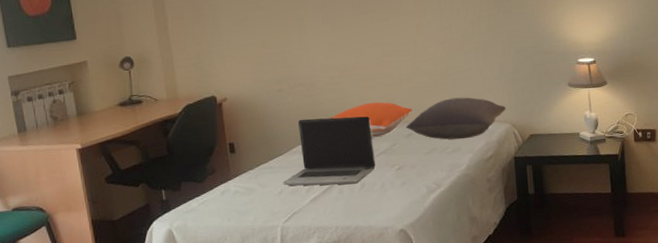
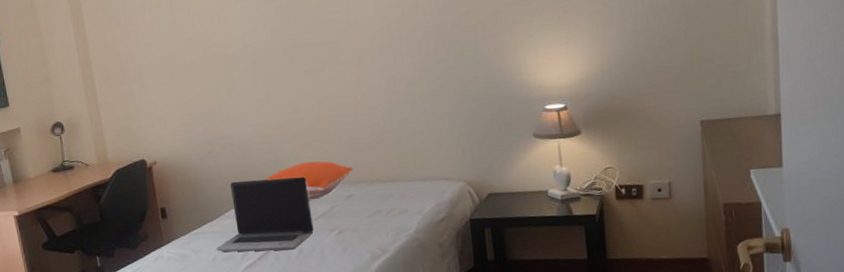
pillow: present [406,97,506,140] -> none [346,153,459,201]

